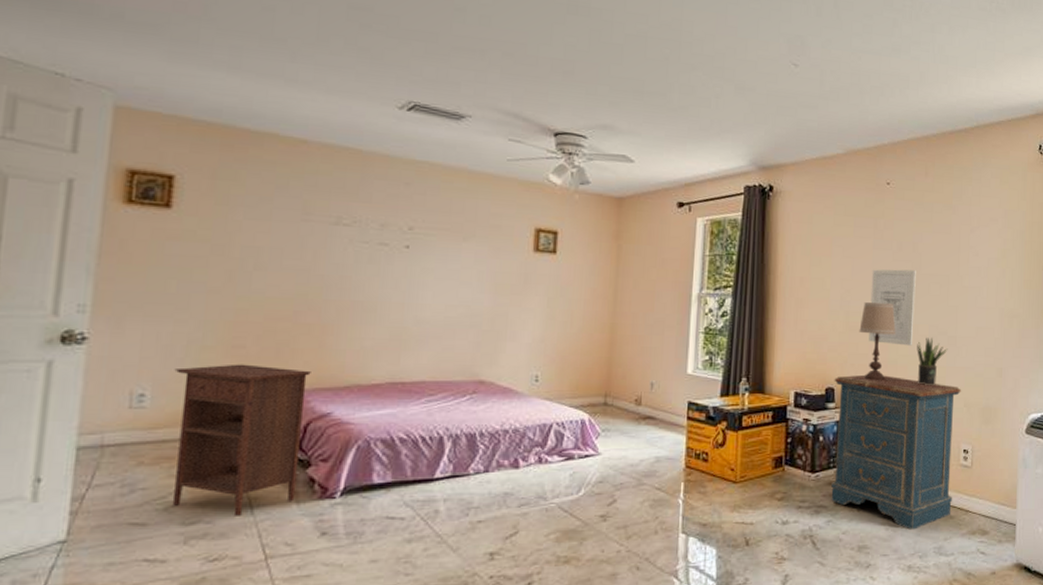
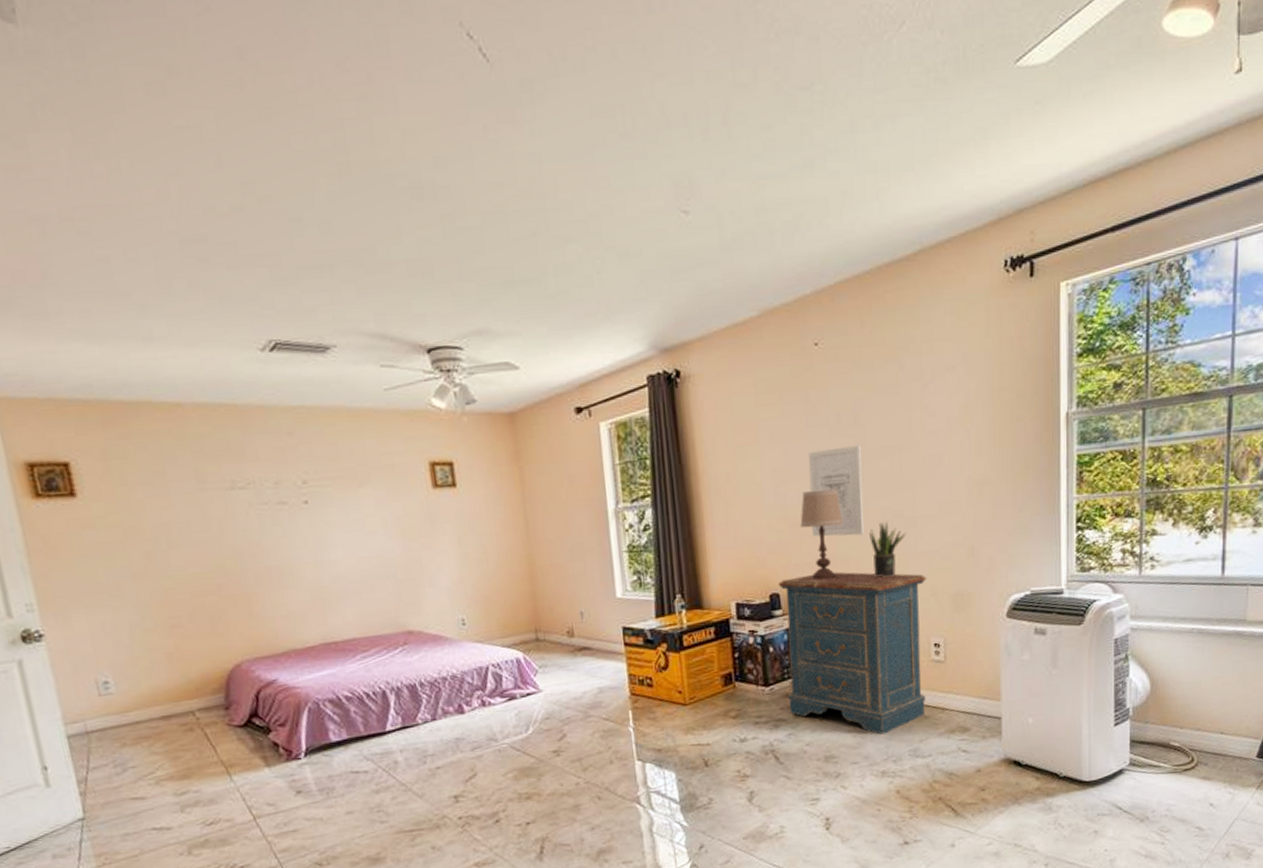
nightstand: present [172,364,311,516] -> none [126,641,266,784]

